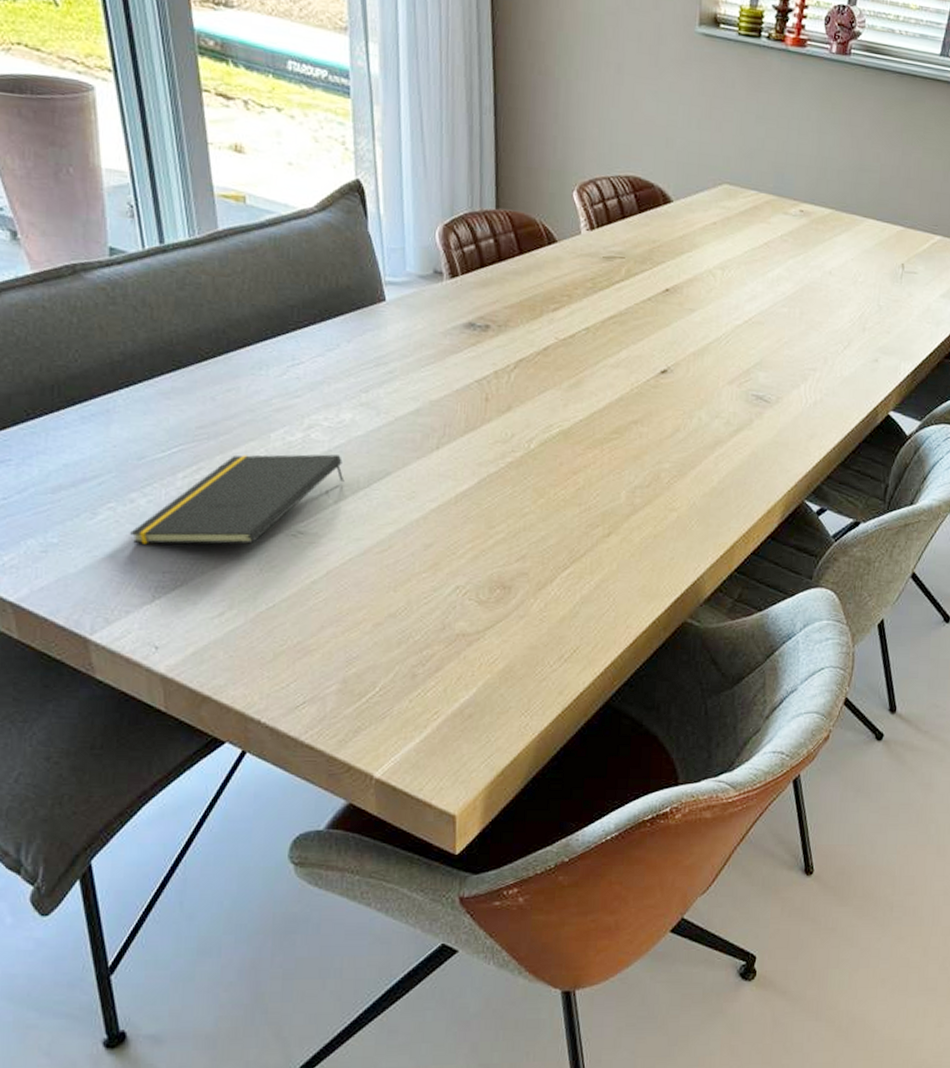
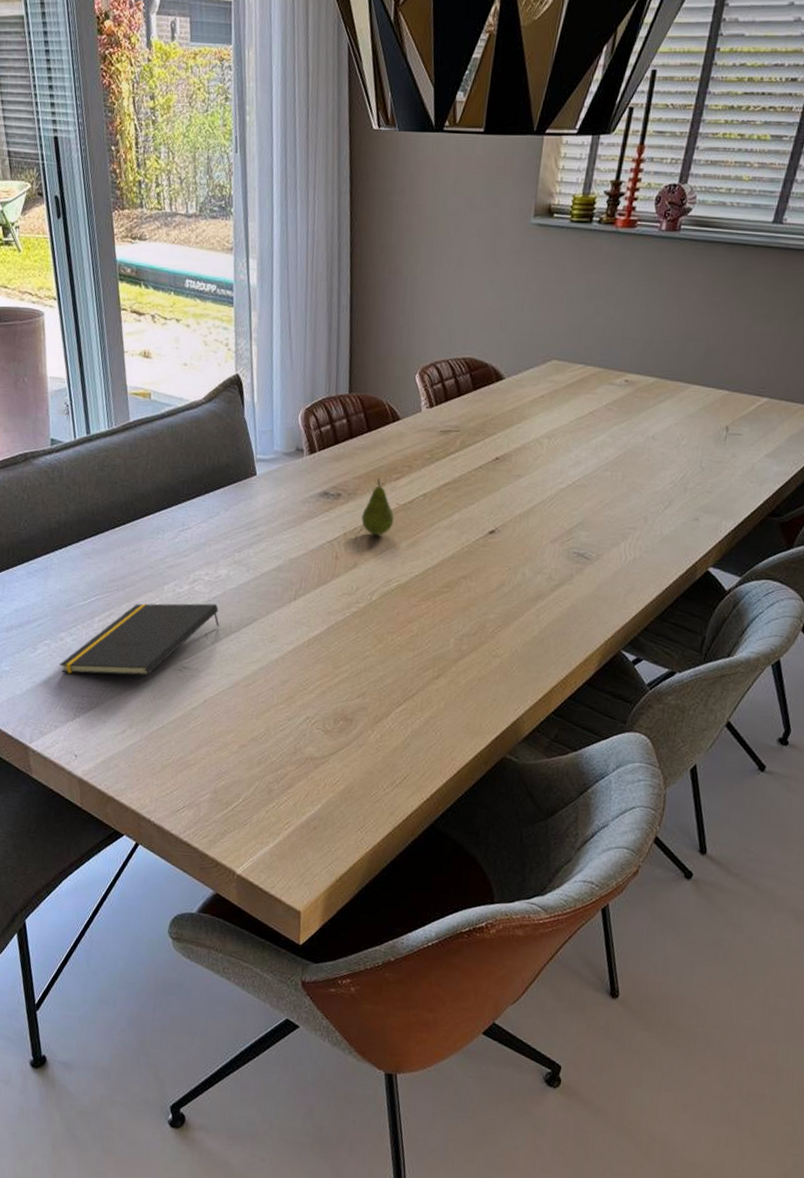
fruit: none [515,308,553,374] -> present [361,478,394,535]

